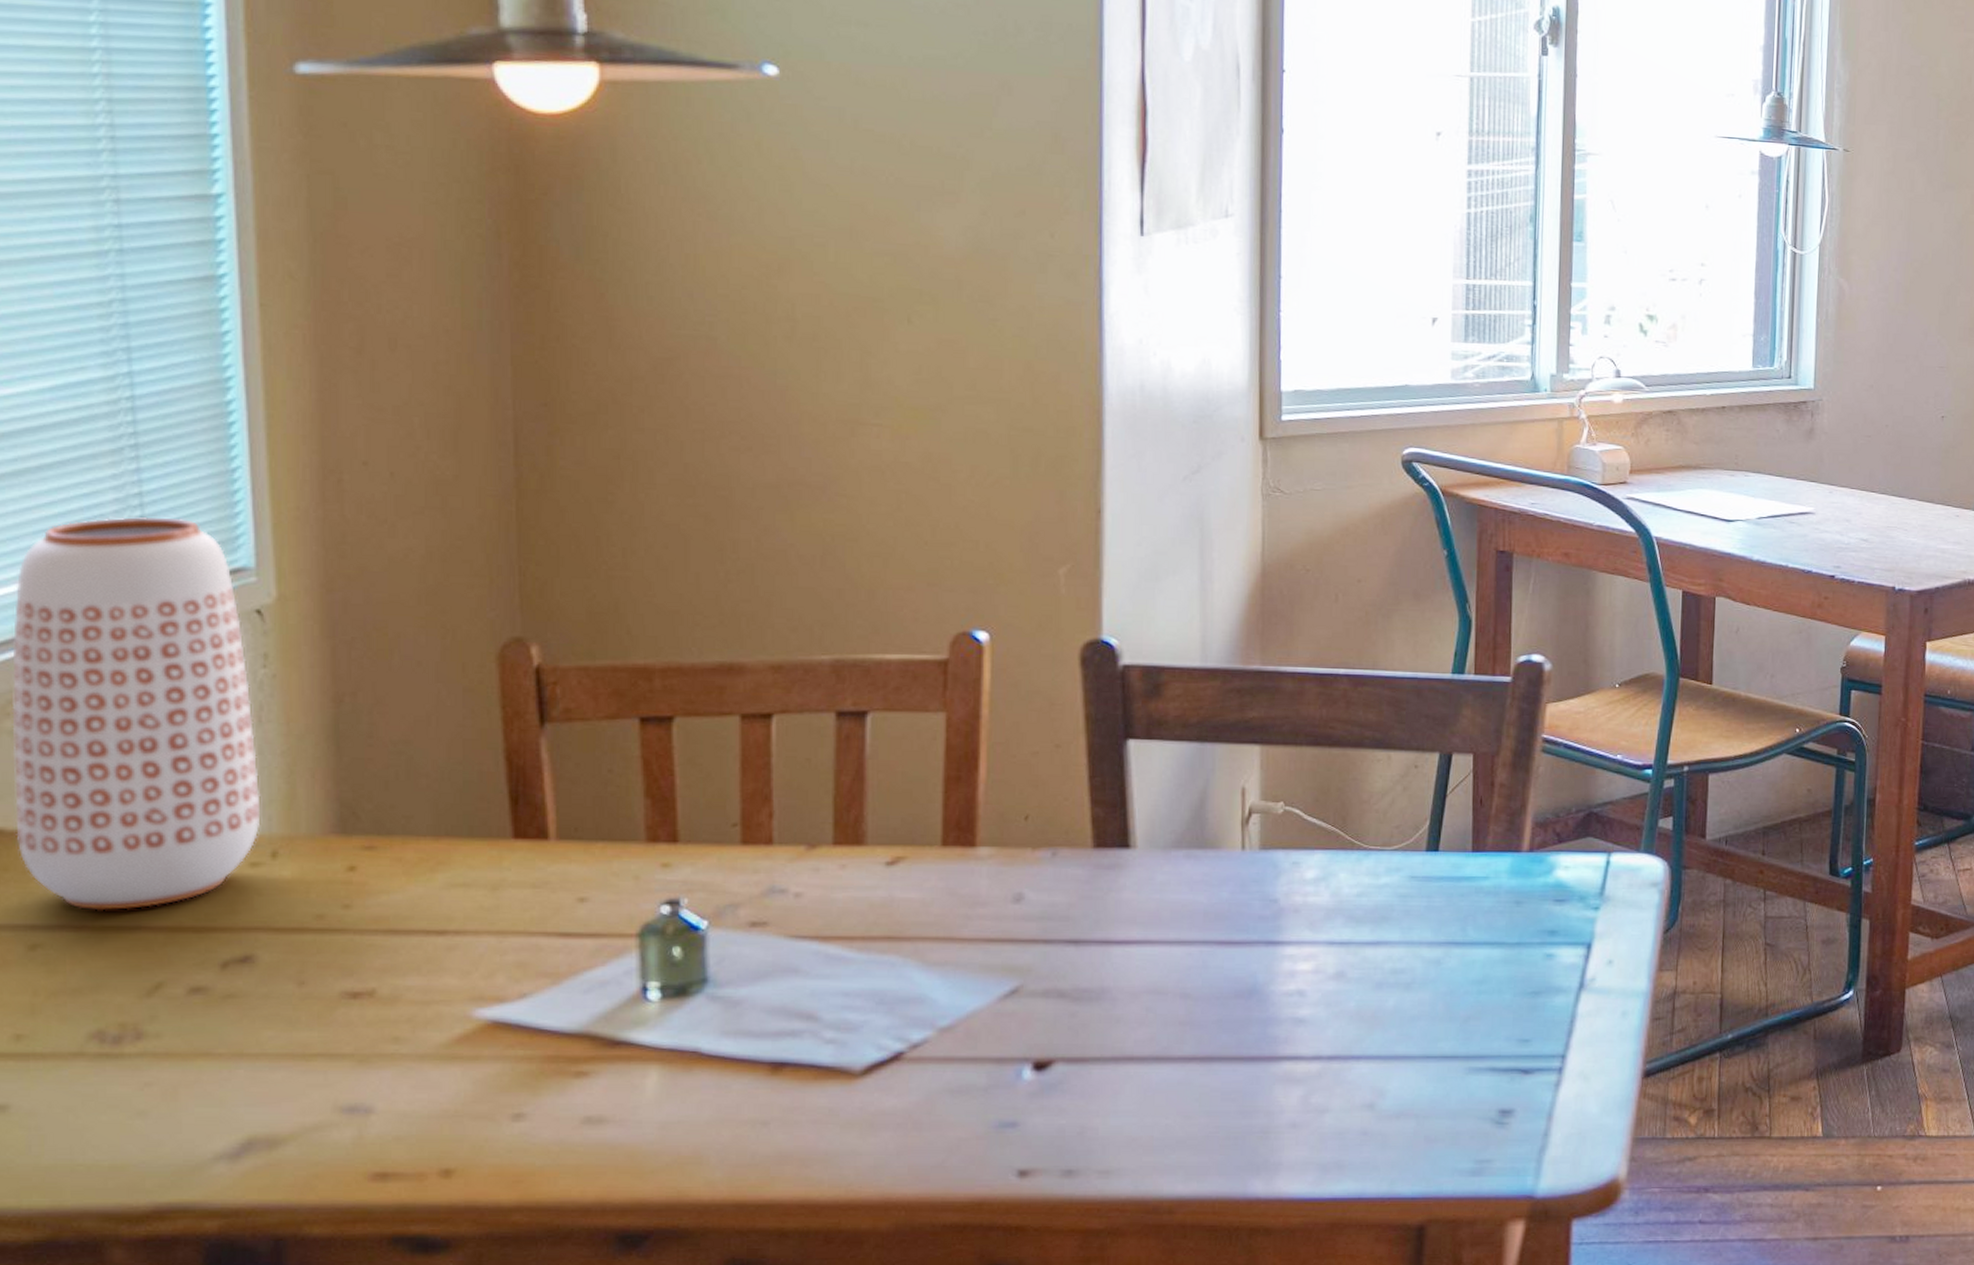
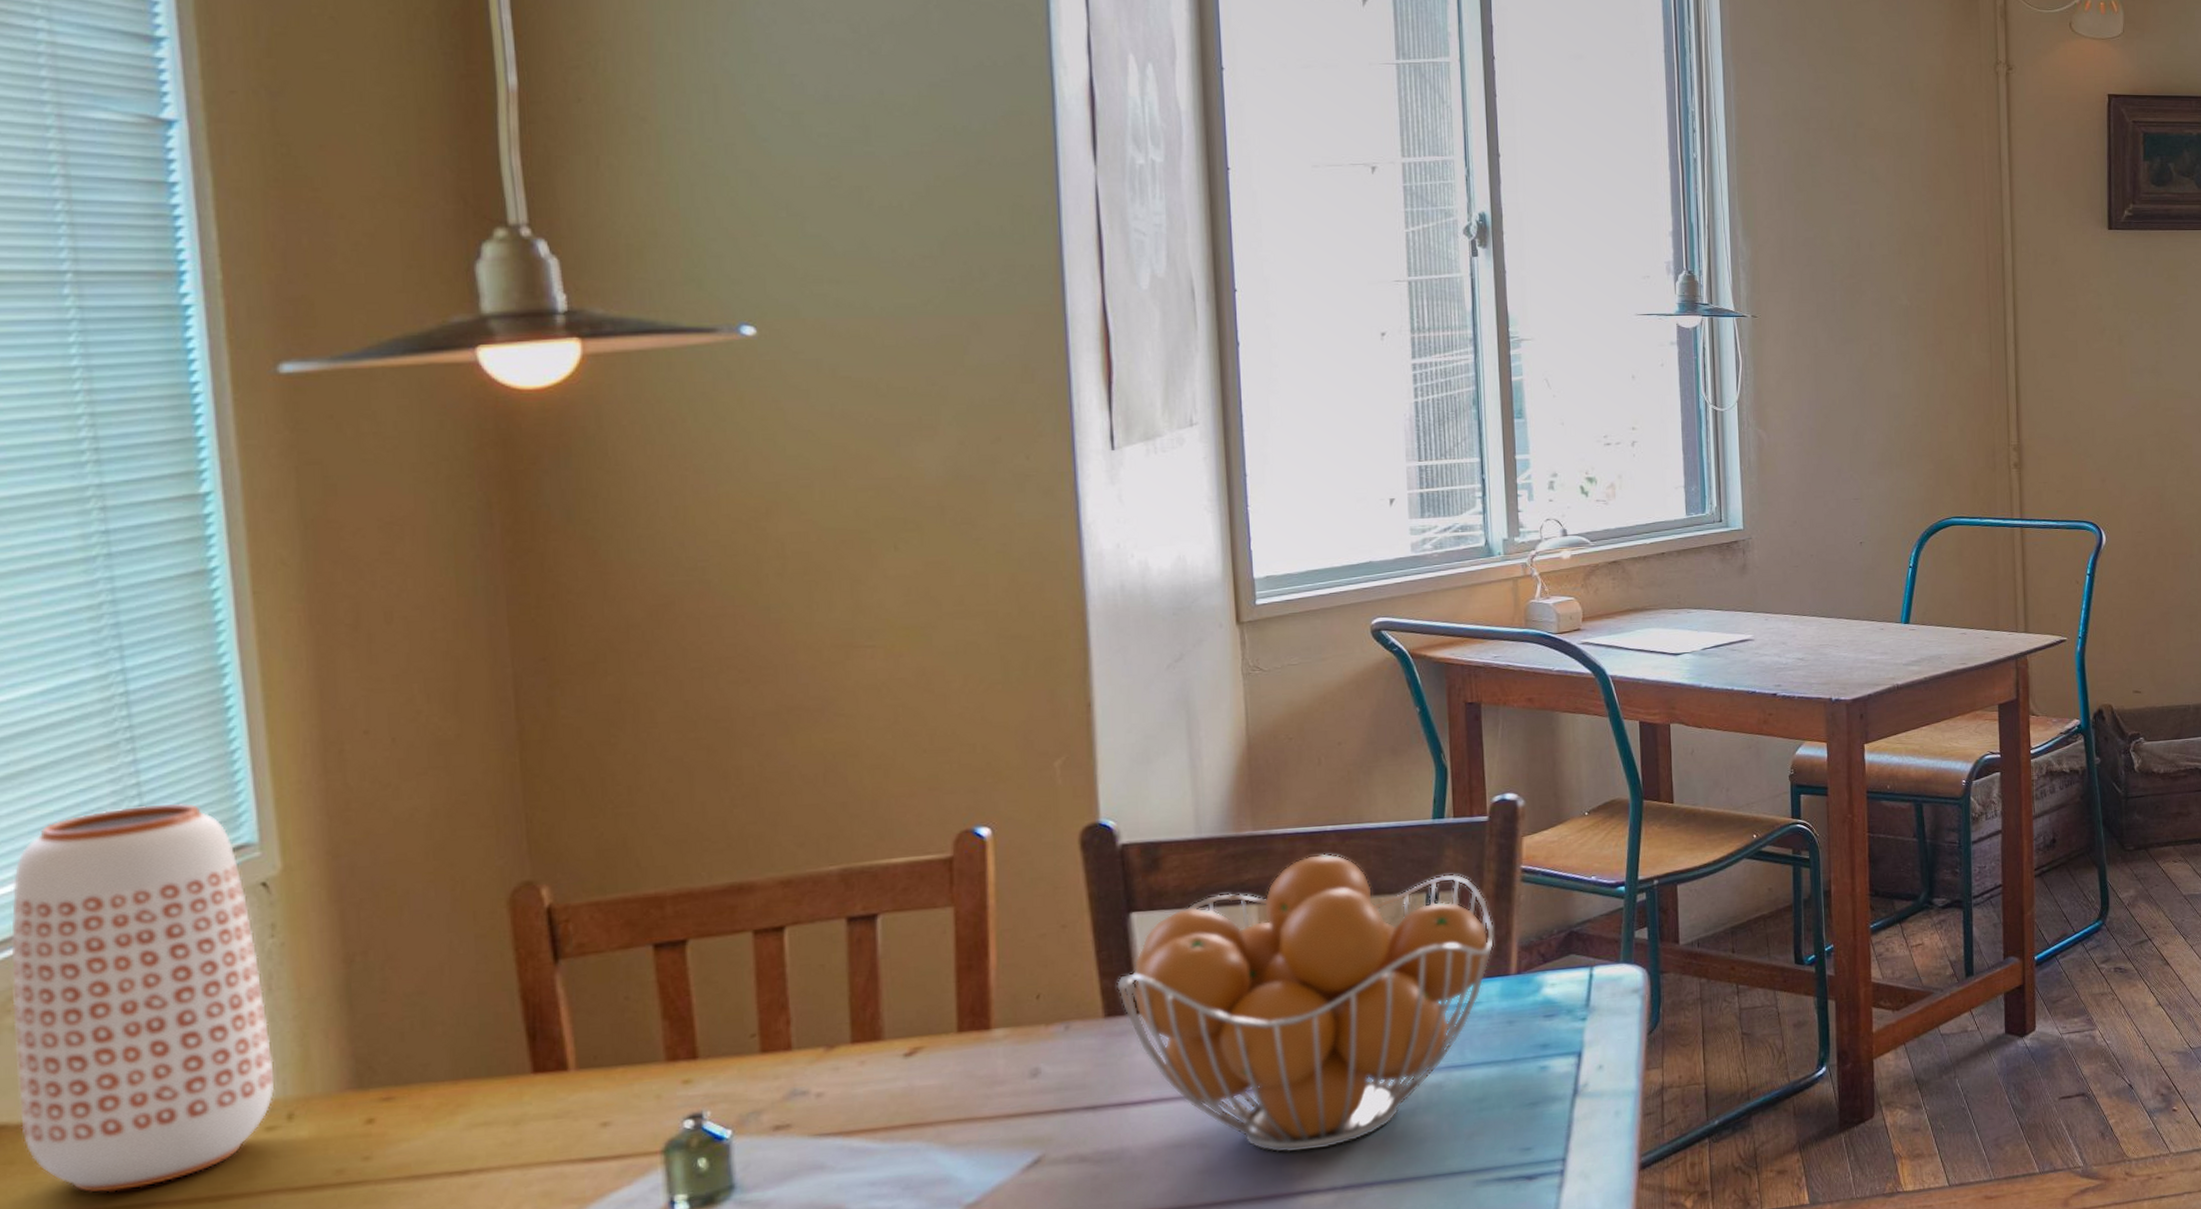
fruit basket: none [1107,698,1509,1015] -> present [1115,853,1495,1153]

